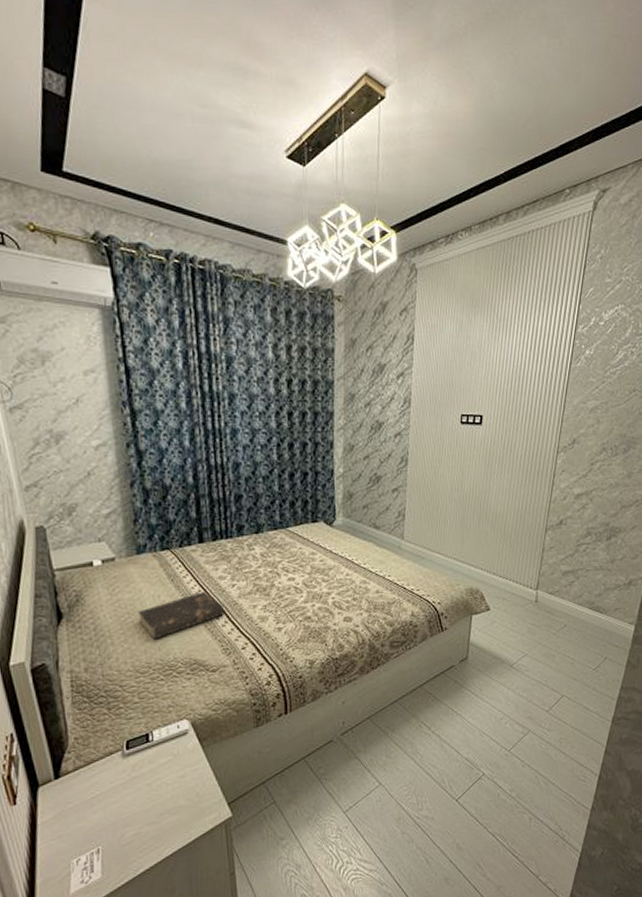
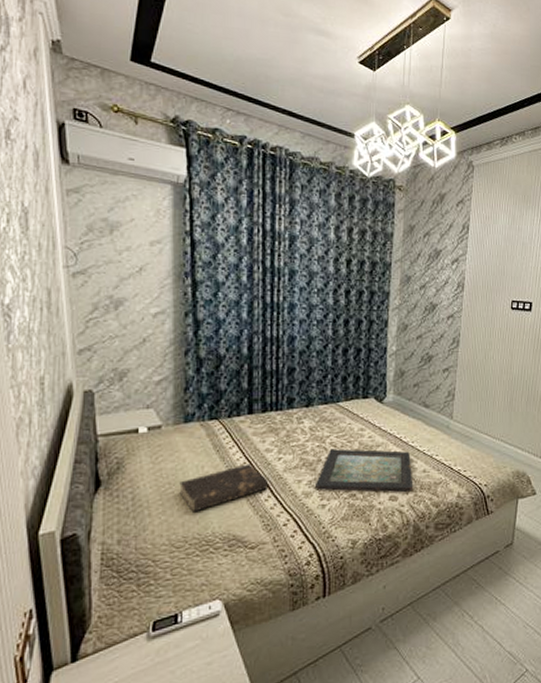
tray: none [271,573,367,614] -> present [316,449,414,492]

